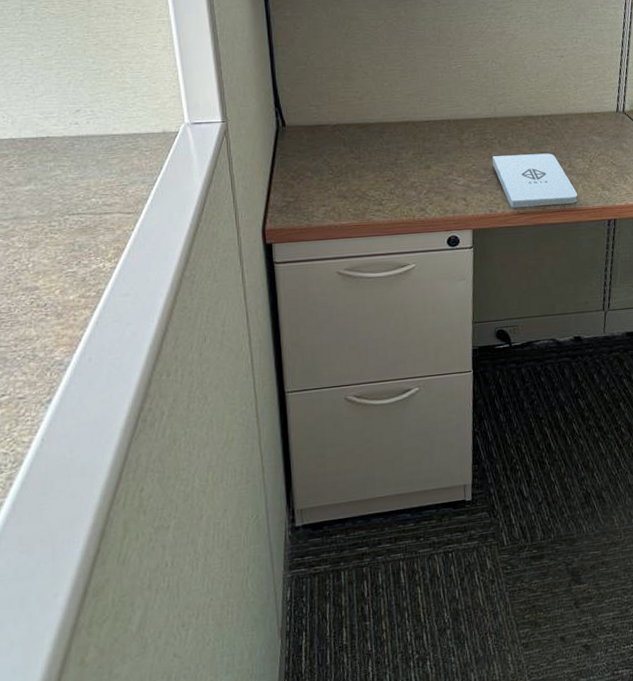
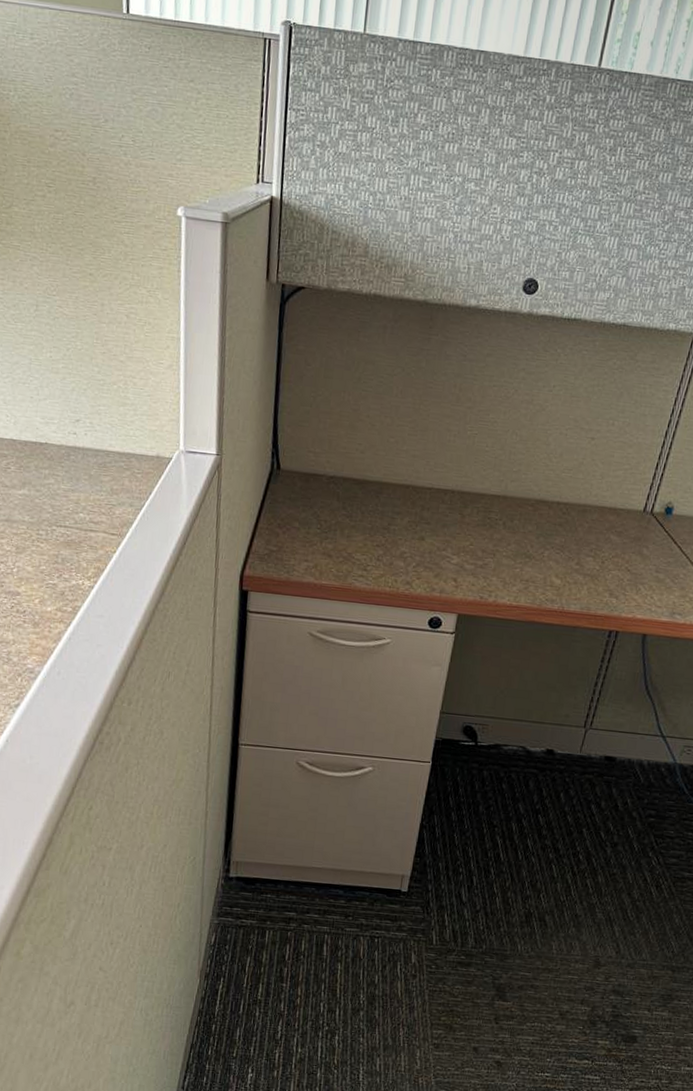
notepad: present [492,153,578,209] -> none [492,539,581,606]

